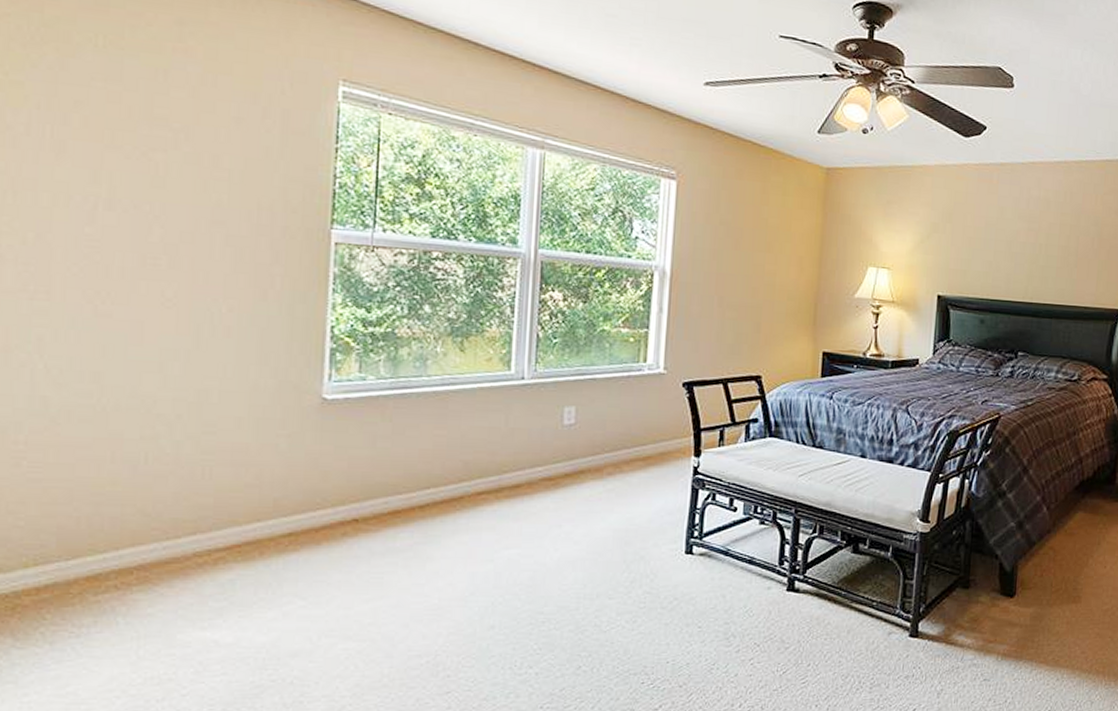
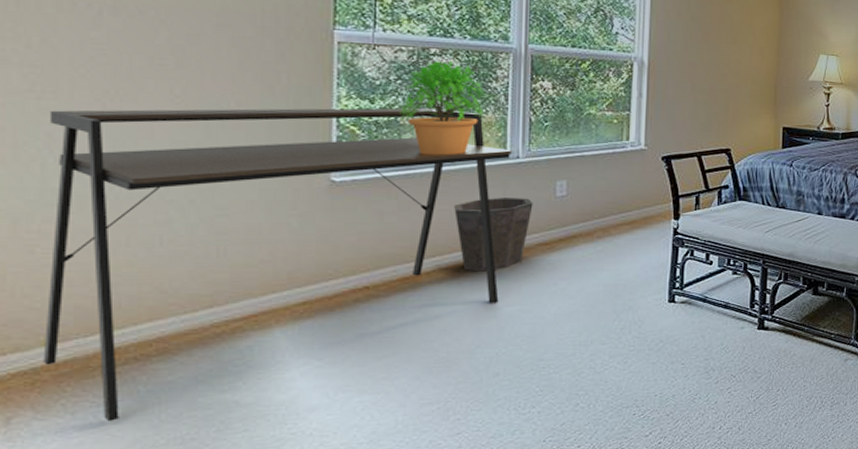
desk: none [24,311,516,655] -> present [43,107,512,422]
potted plant: none [397,266,490,374] -> present [399,60,485,156]
waste bin: none [452,424,538,508] -> present [454,198,533,272]

